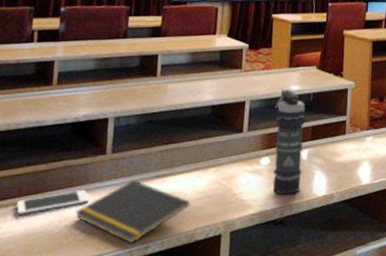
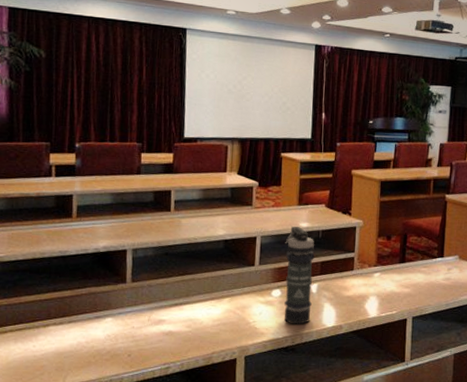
cell phone: present [16,190,90,214] -> none [46,315,114,335]
notepad: present [74,180,190,245] -> none [100,307,207,365]

